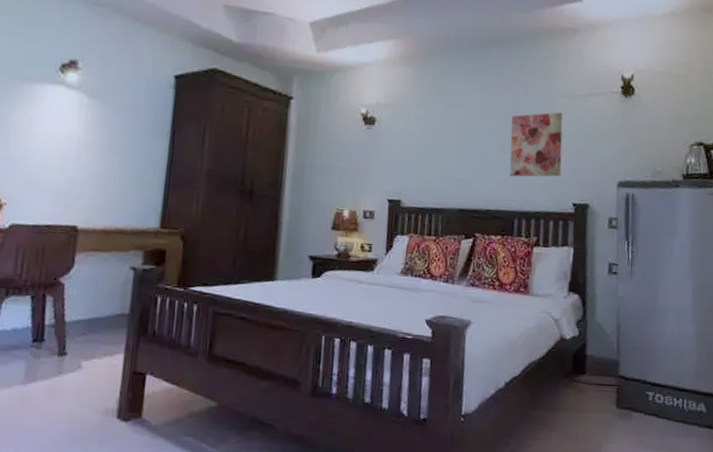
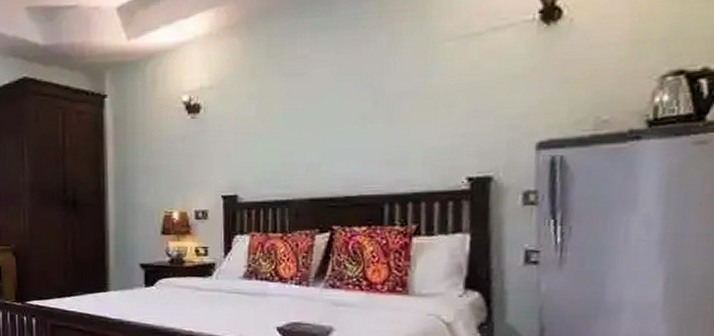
wall art: present [509,112,563,177] -> none [373,61,449,153]

